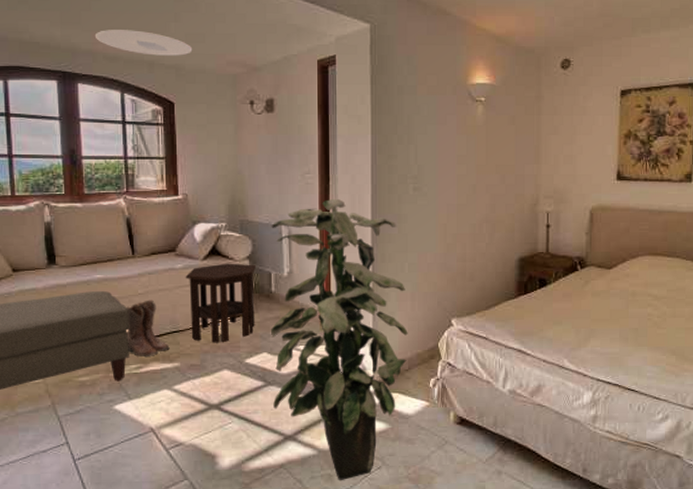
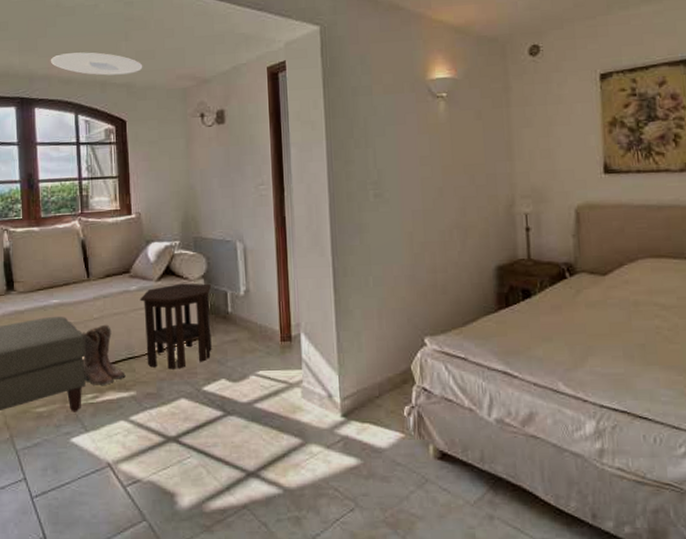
indoor plant: present [271,198,408,480] -> none [226,209,377,524]

